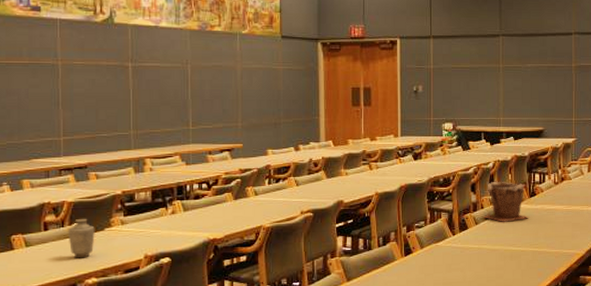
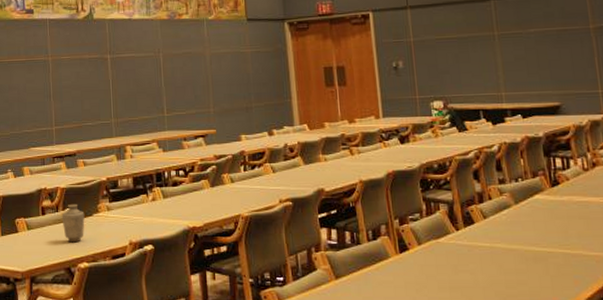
plant pot: present [483,182,529,222] -> none [493,168,553,216]

